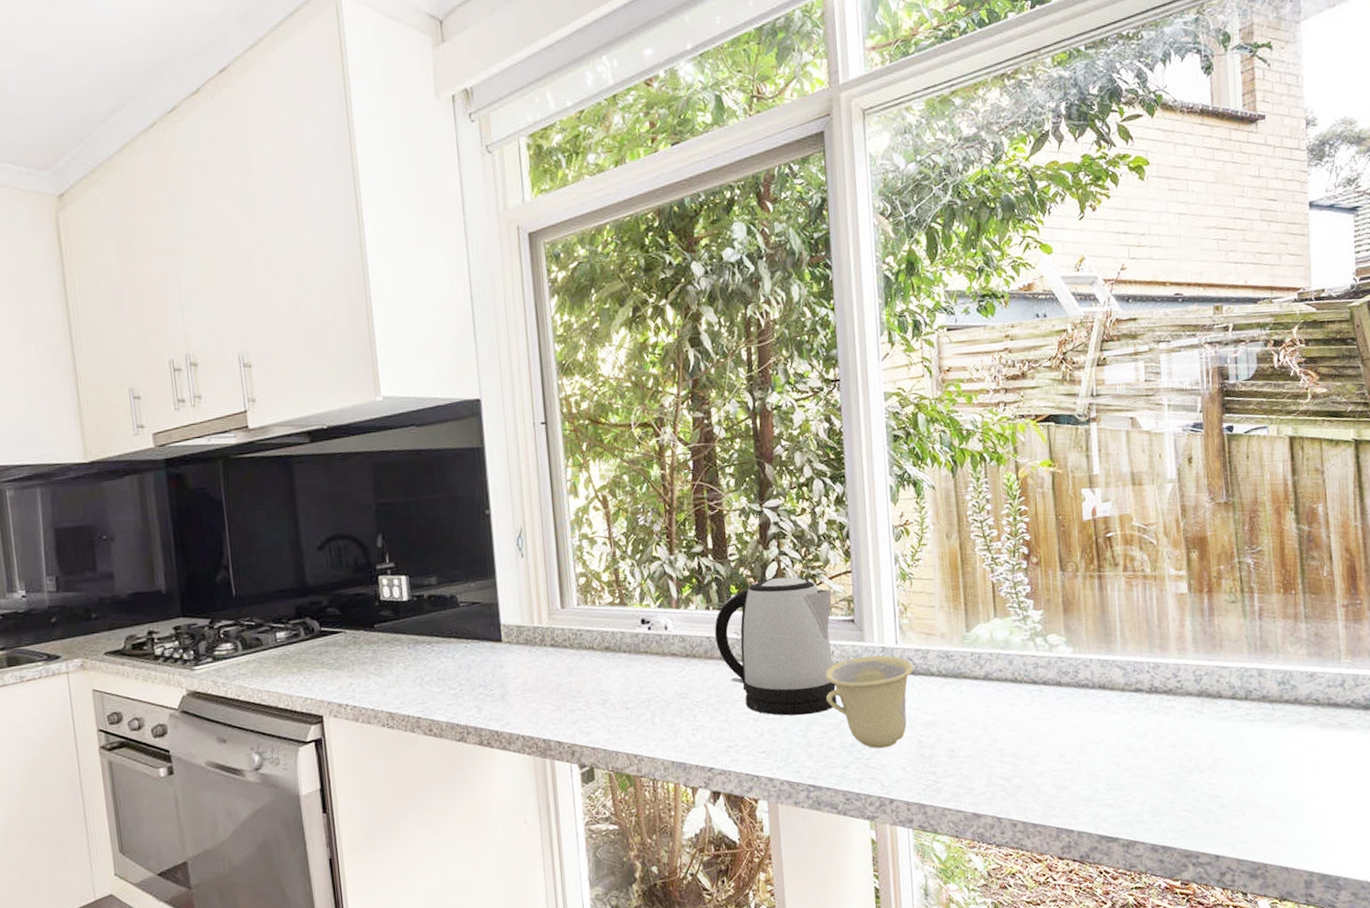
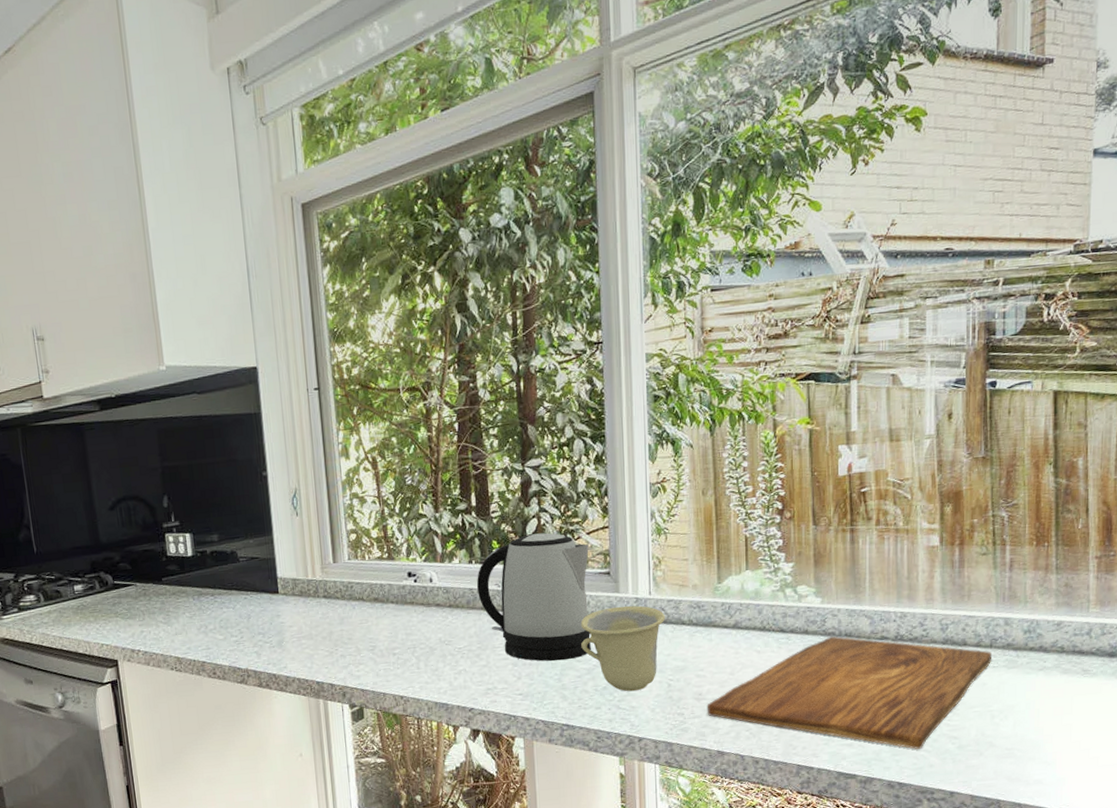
cutting board: none [960,688,1249,810] -> present [707,636,993,749]

